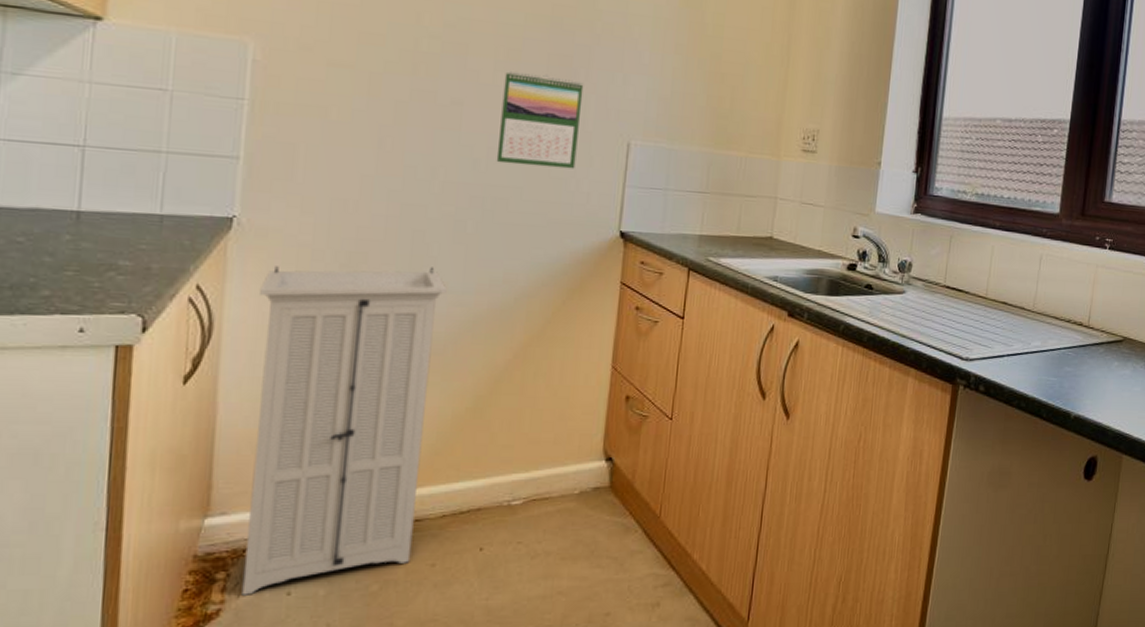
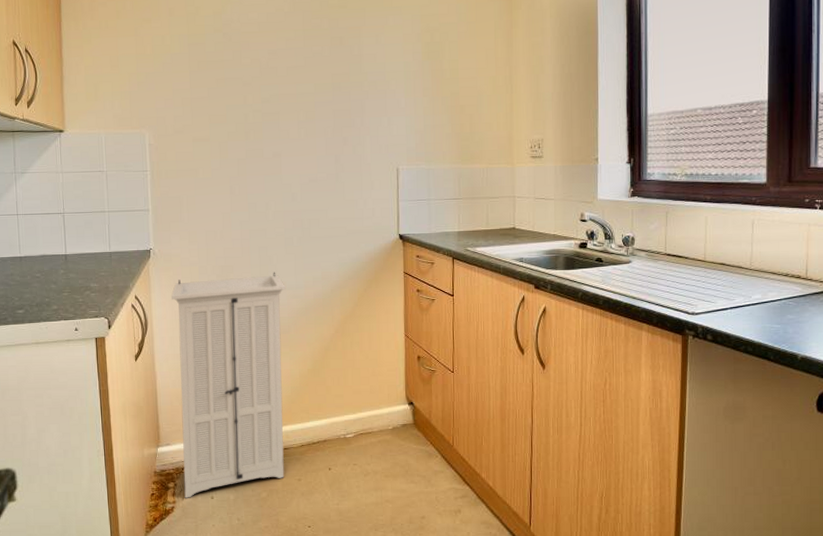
calendar: present [496,70,584,169] -> none [306,126,362,194]

